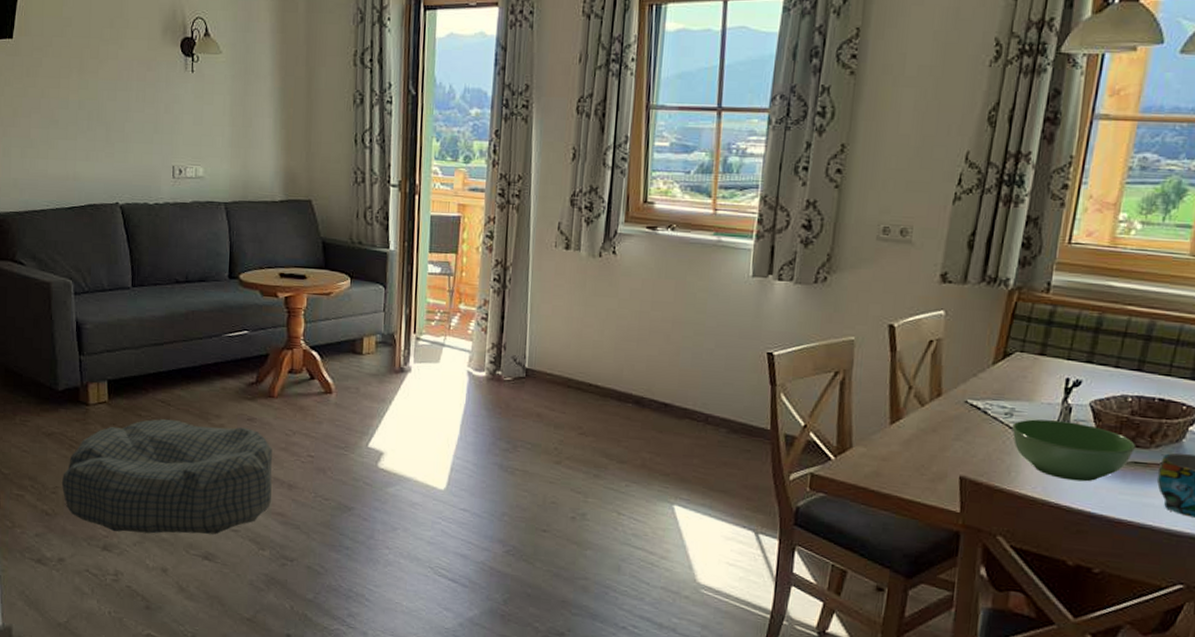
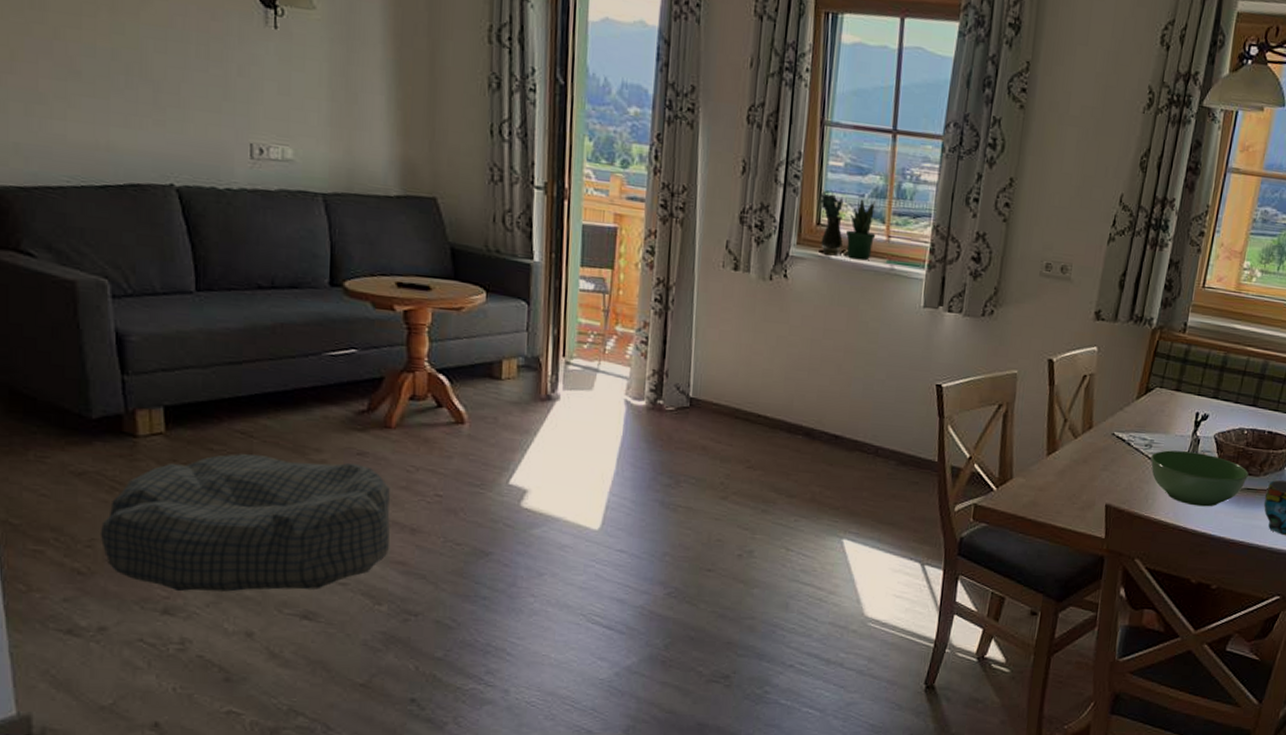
vase: none [646,169,670,231] -> present [819,190,844,256]
planter: none [673,175,703,234] -> present [846,199,876,261]

